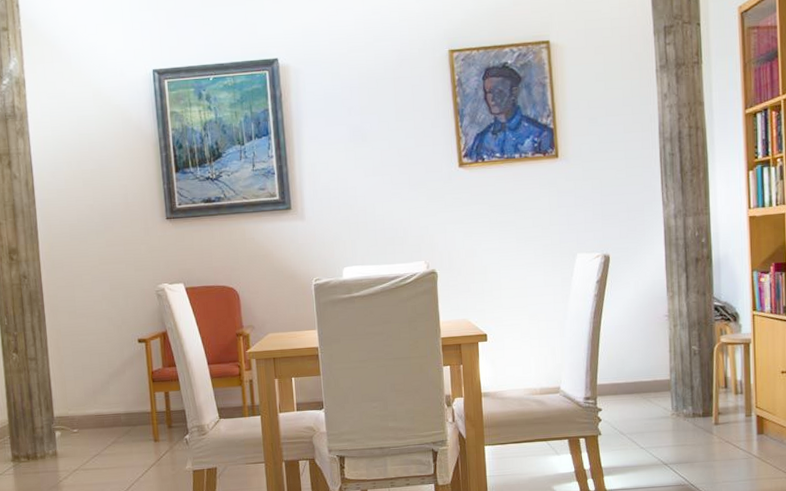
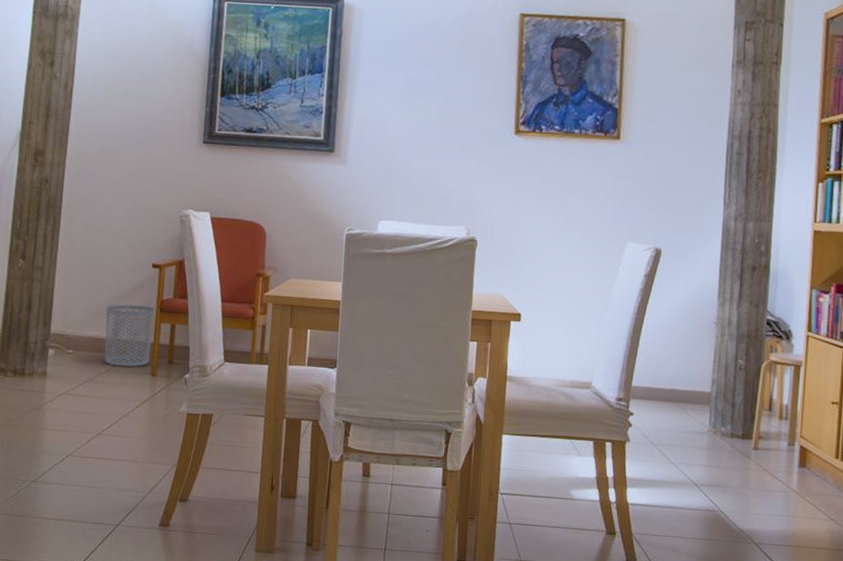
waste bin: none [102,379,150,438] -> present [104,304,155,367]

